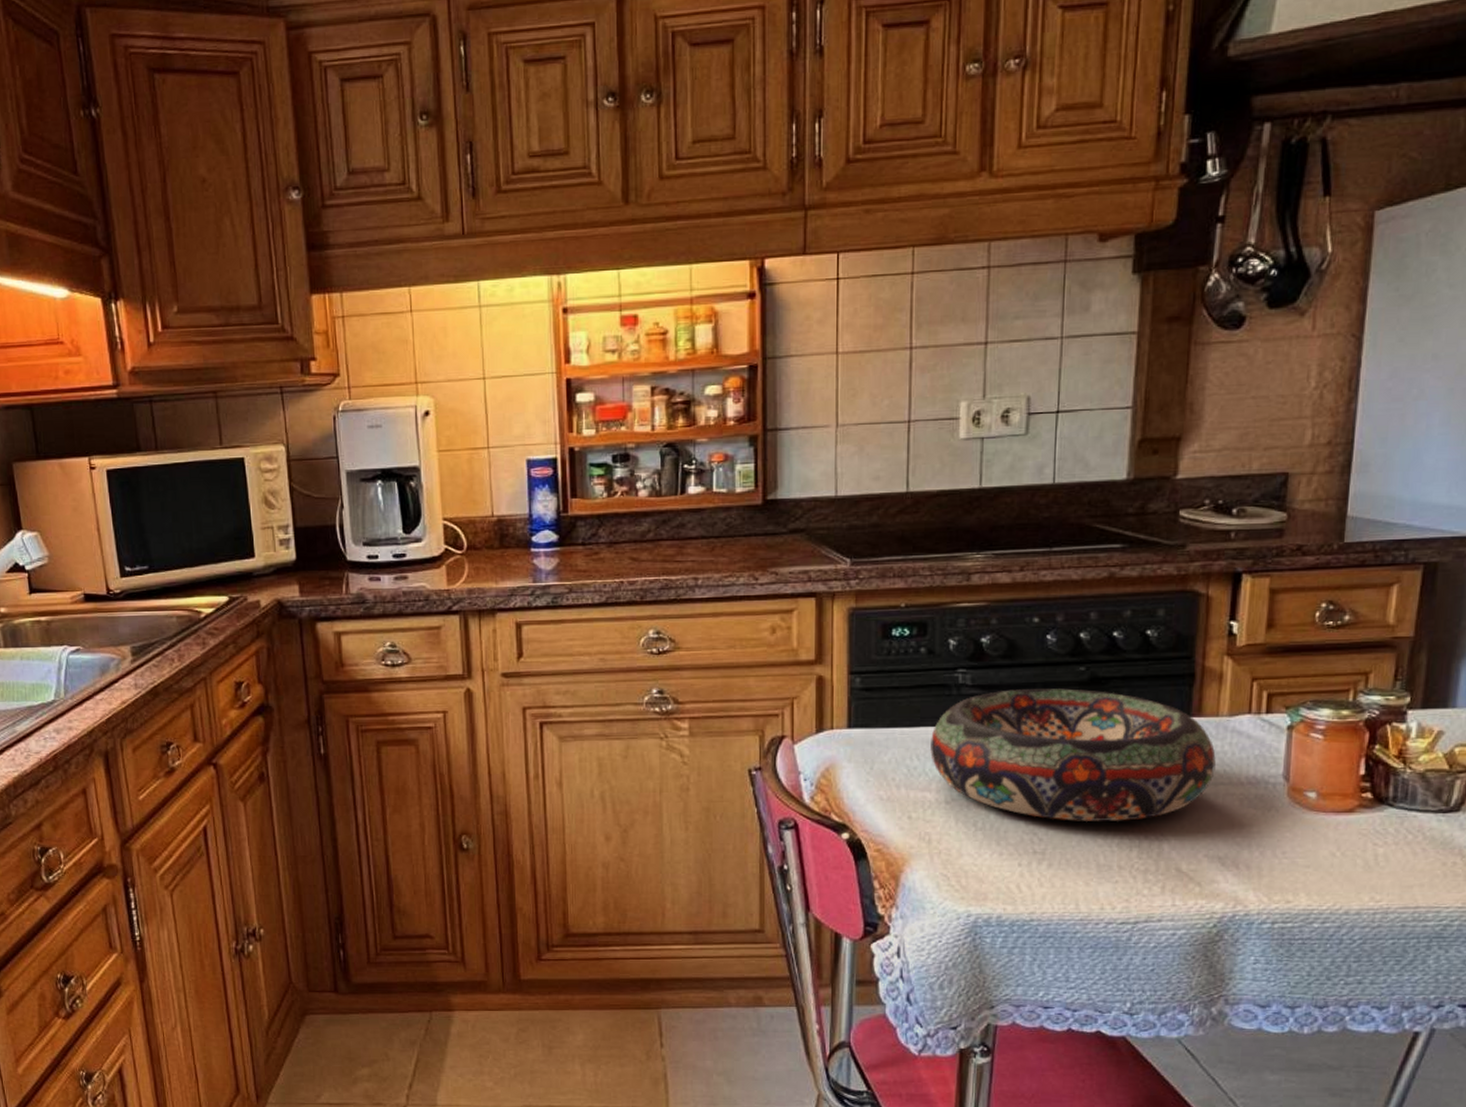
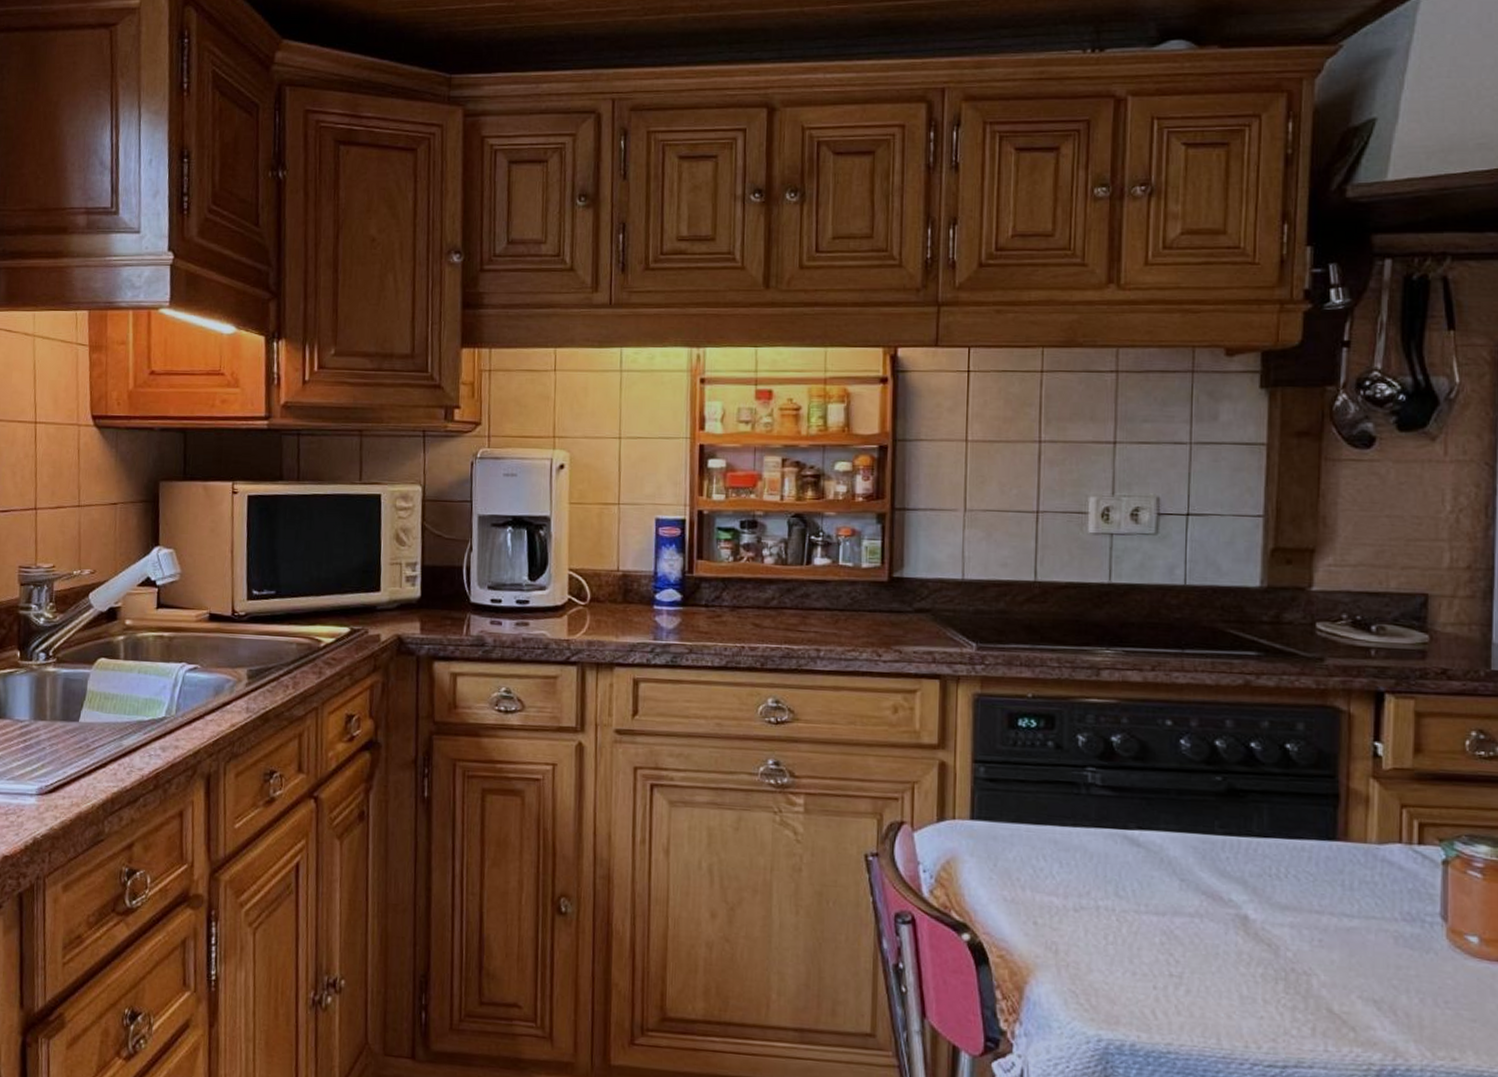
decorative bowl: present [930,688,1216,823] -> none [1058,794,1366,950]

